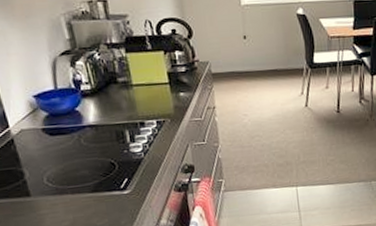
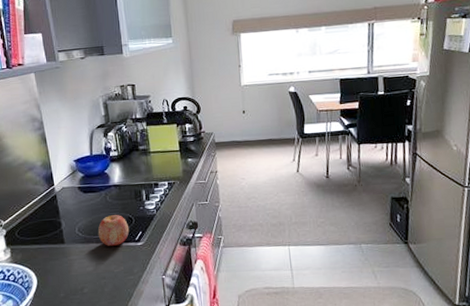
apple: none [72,160,112,197] -> present [97,215,129,246]

